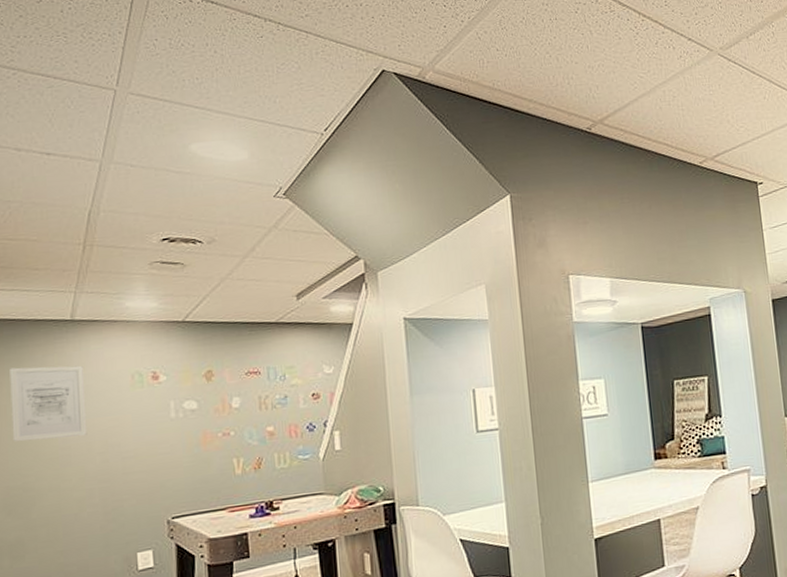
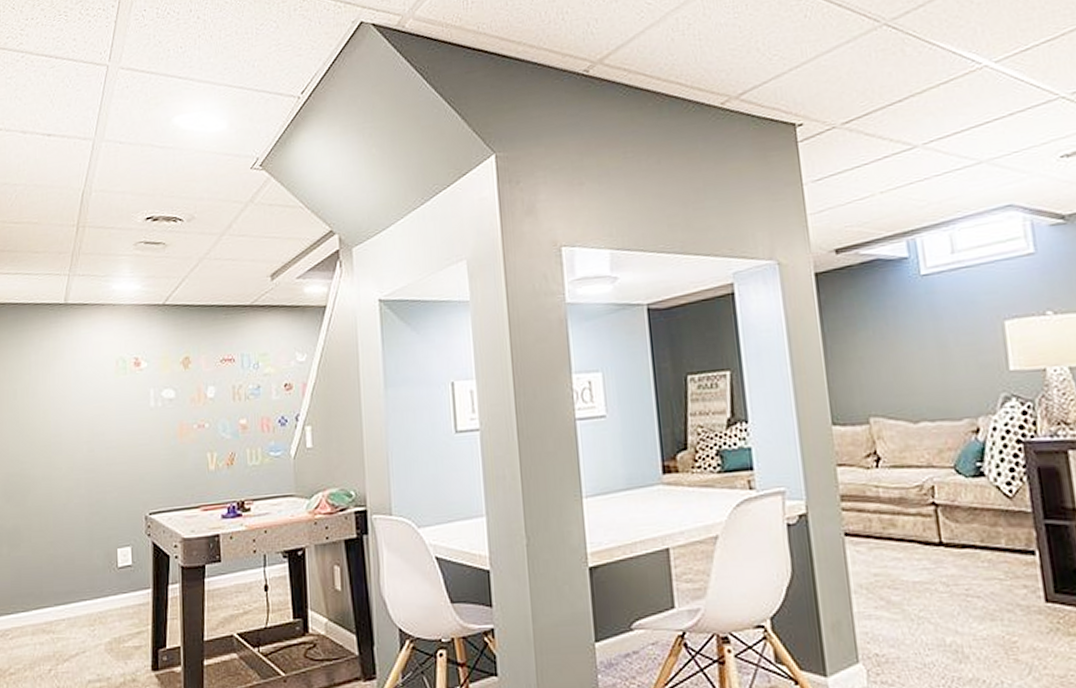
wall art: present [10,365,88,442] -> none [12,350,76,428]

